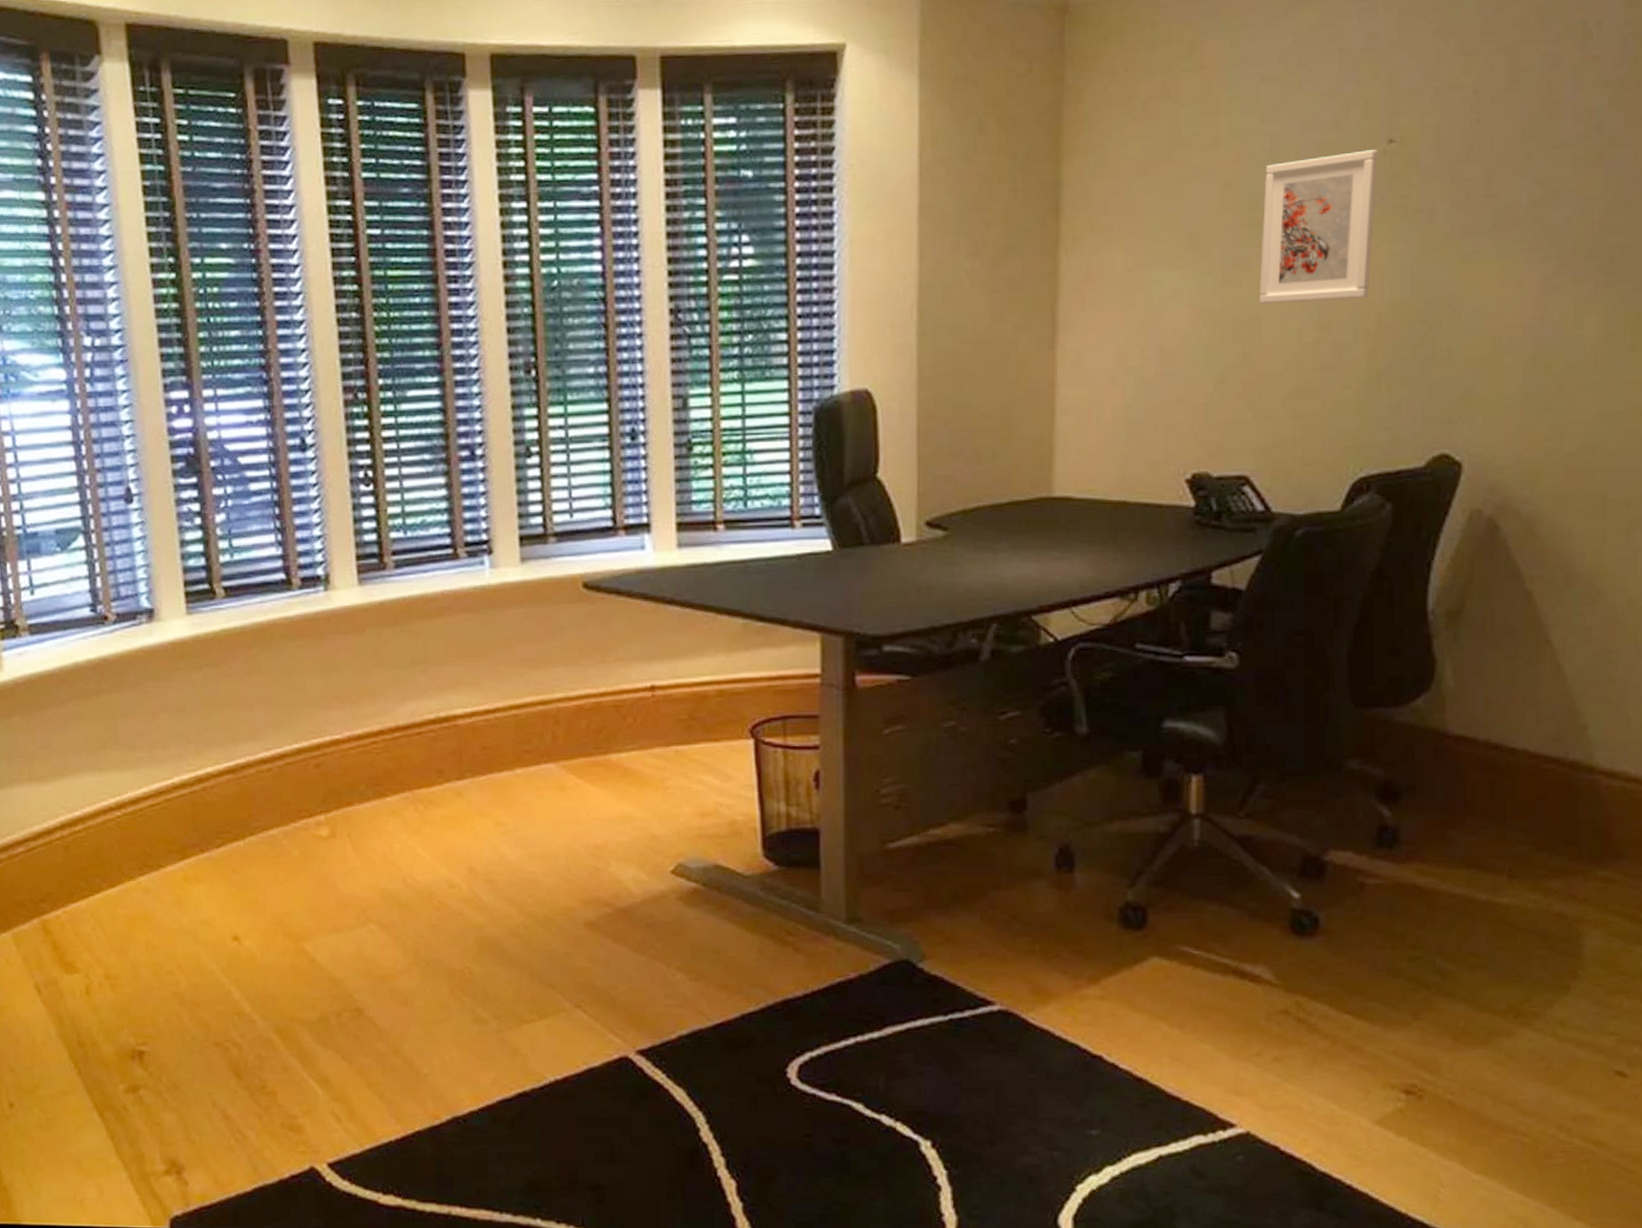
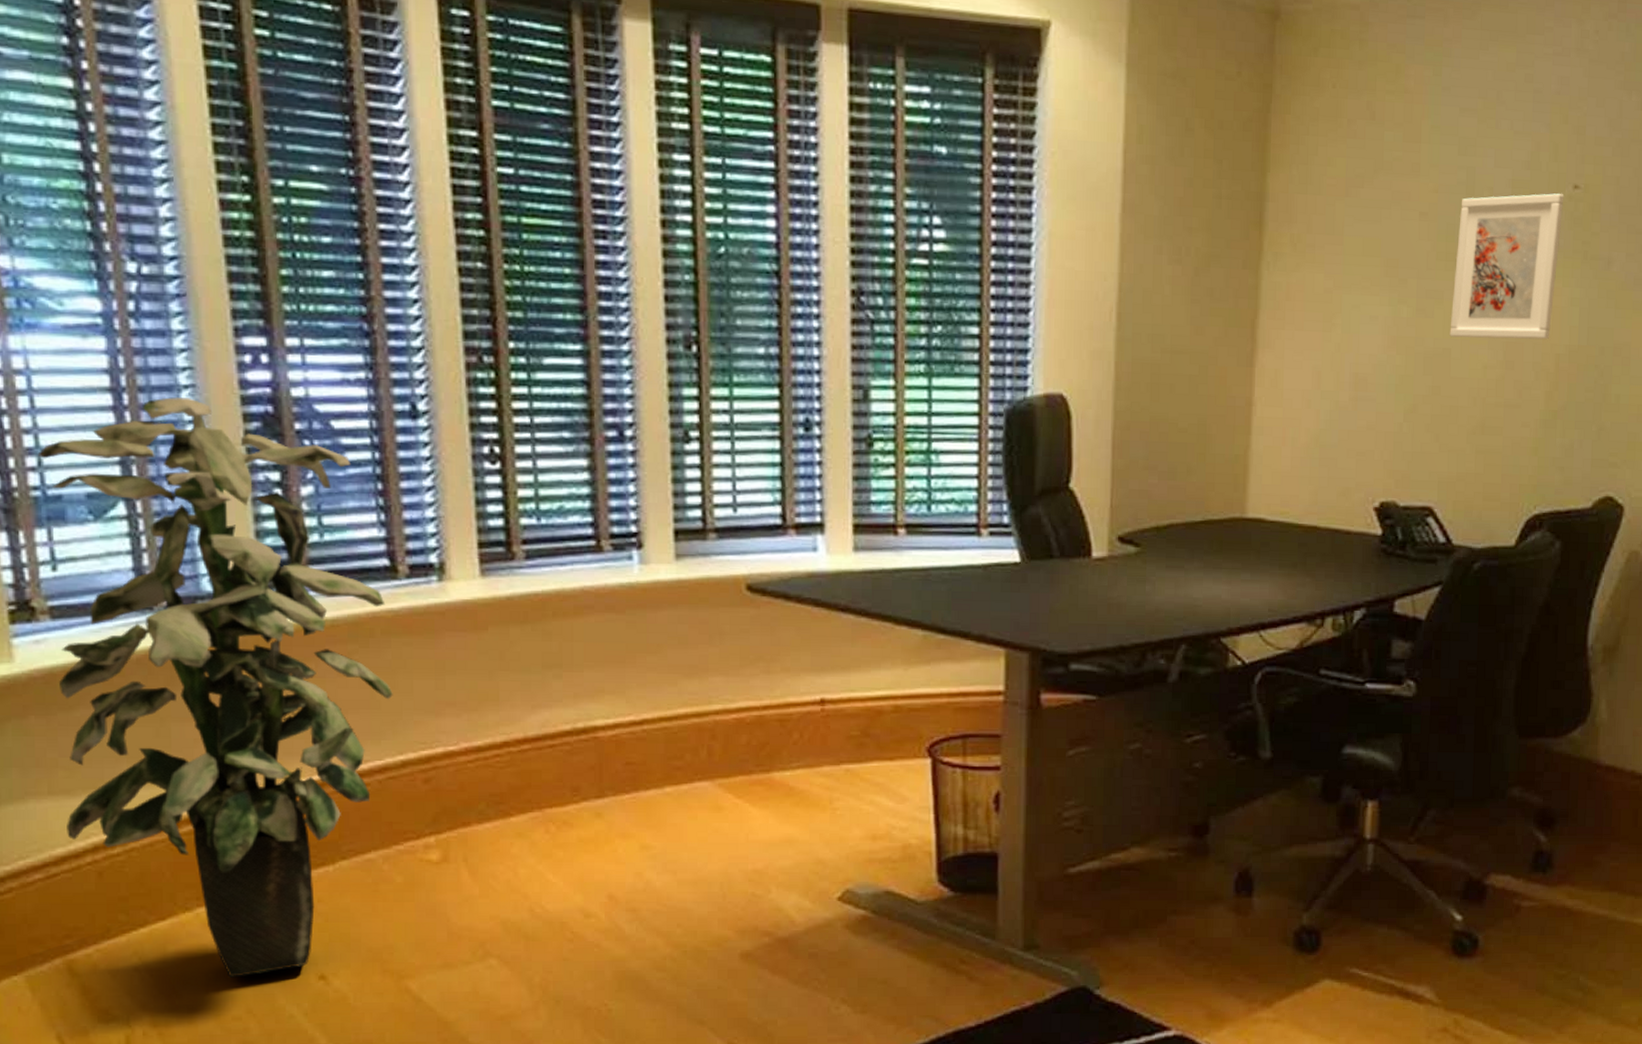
indoor plant: none [20,445,289,937] -> present [37,396,393,977]

